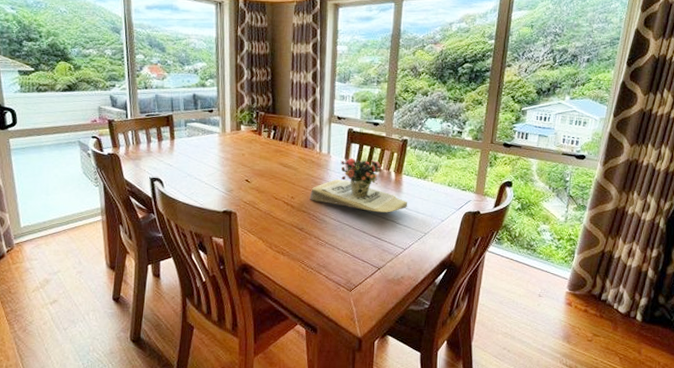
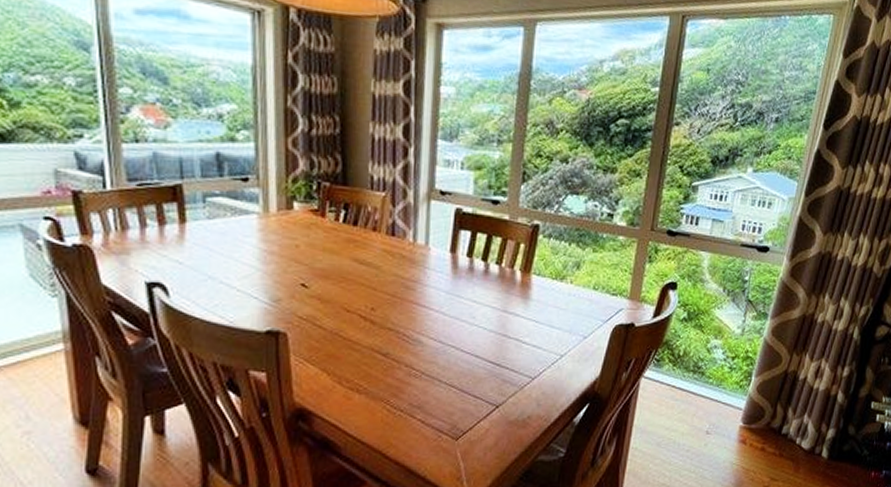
flower arrangement: present [309,158,408,213] -> none [398,251,539,328]

